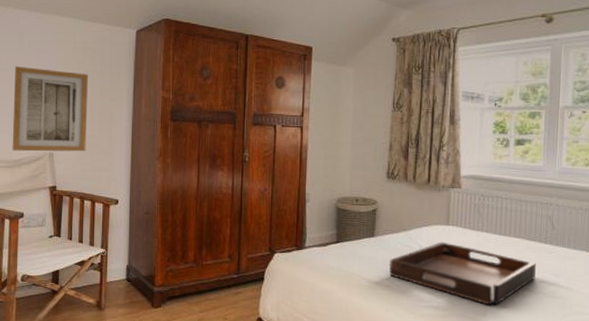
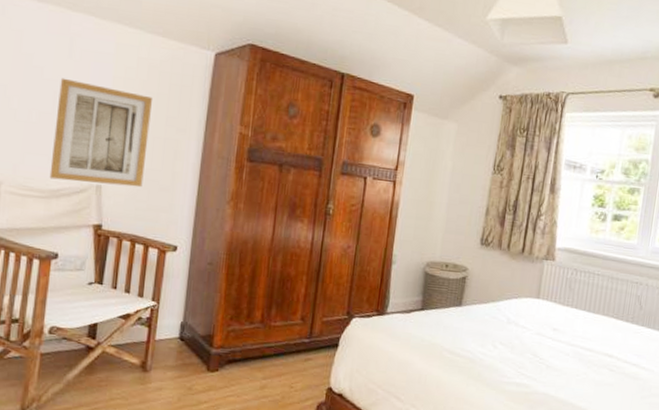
serving tray: present [388,242,536,305] -> none [474,315,621,384]

